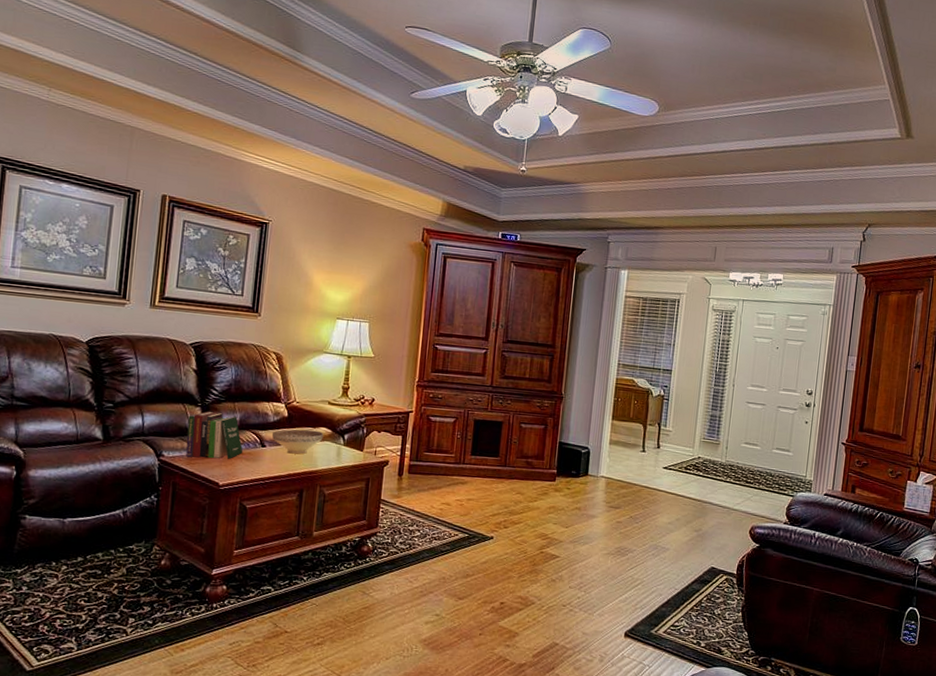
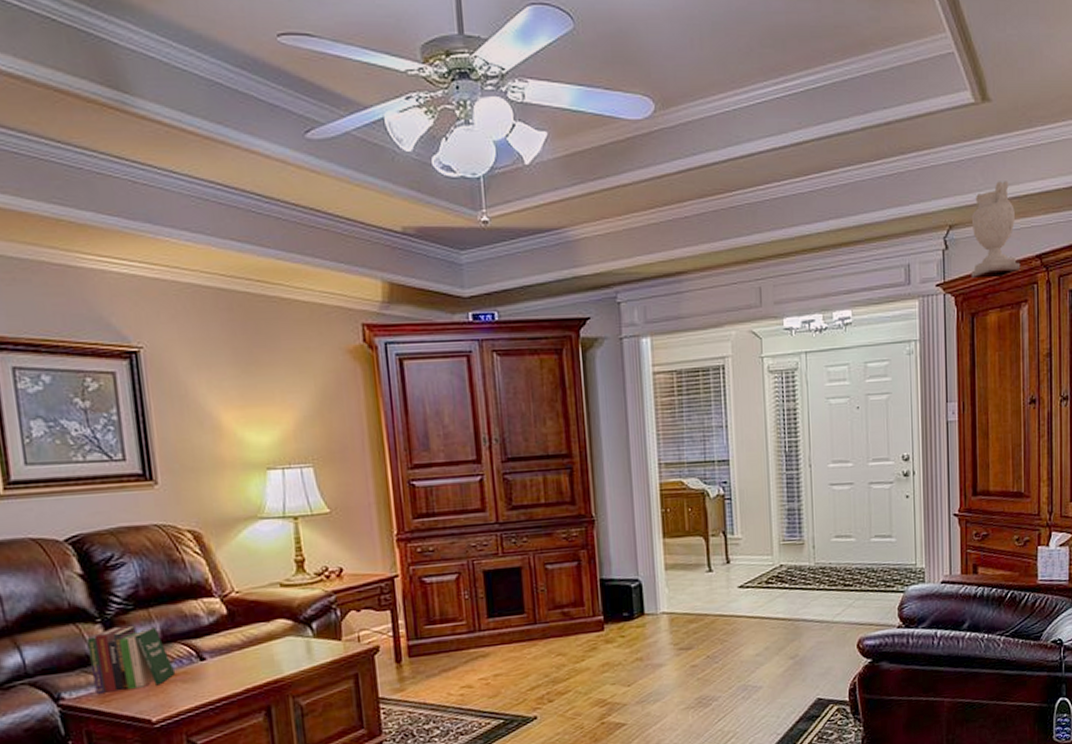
decorative bowl: present [271,429,324,455] -> none [210,624,284,662]
decorative urn: none [880,197,922,269] -> present [971,181,1021,279]

